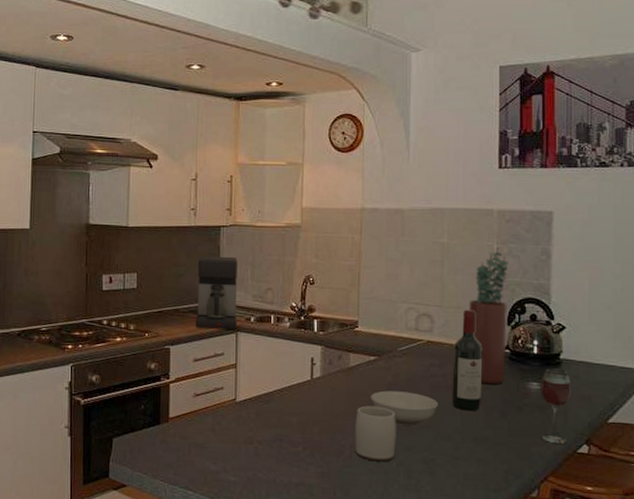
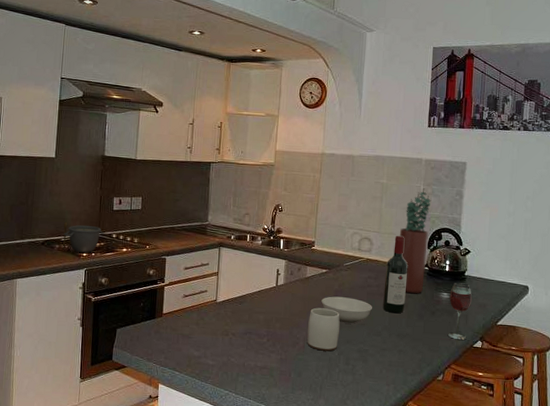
cooking pot: none [43,306,94,345] -> present [63,221,105,253]
coffee maker: present [196,255,238,329] -> none [187,185,223,245]

